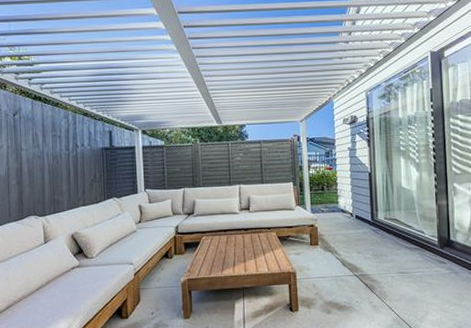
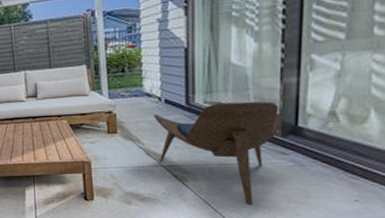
lounge chair: none [347,218,441,309] -> present [153,101,284,205]

